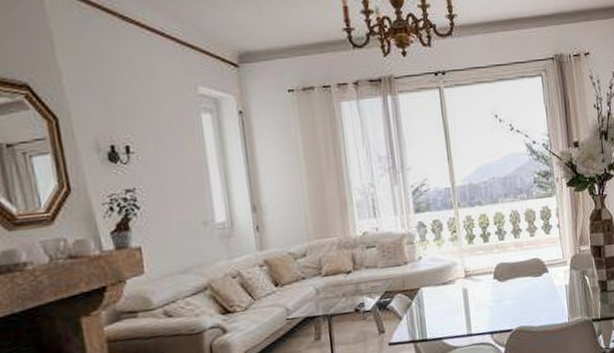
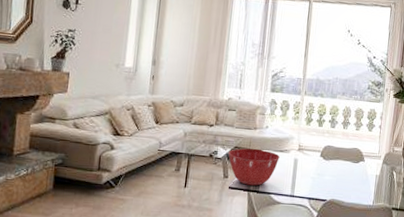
mixing bowl: none [378,287,444,336] -> present [228,148,280,186]

